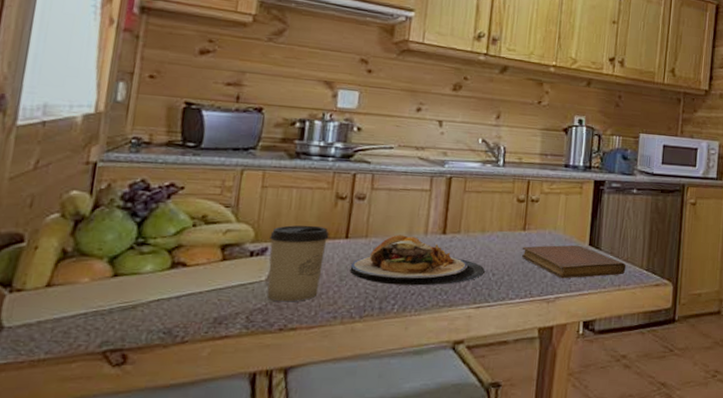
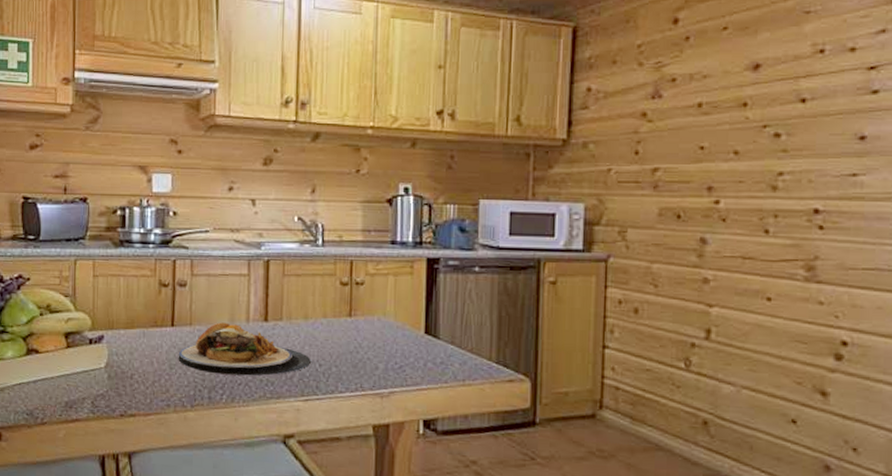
cup: present [267,225,329,302] -> none [104,313,156,389]
notebook: present [522,245,627,279] -> none [349,333,471,372]

